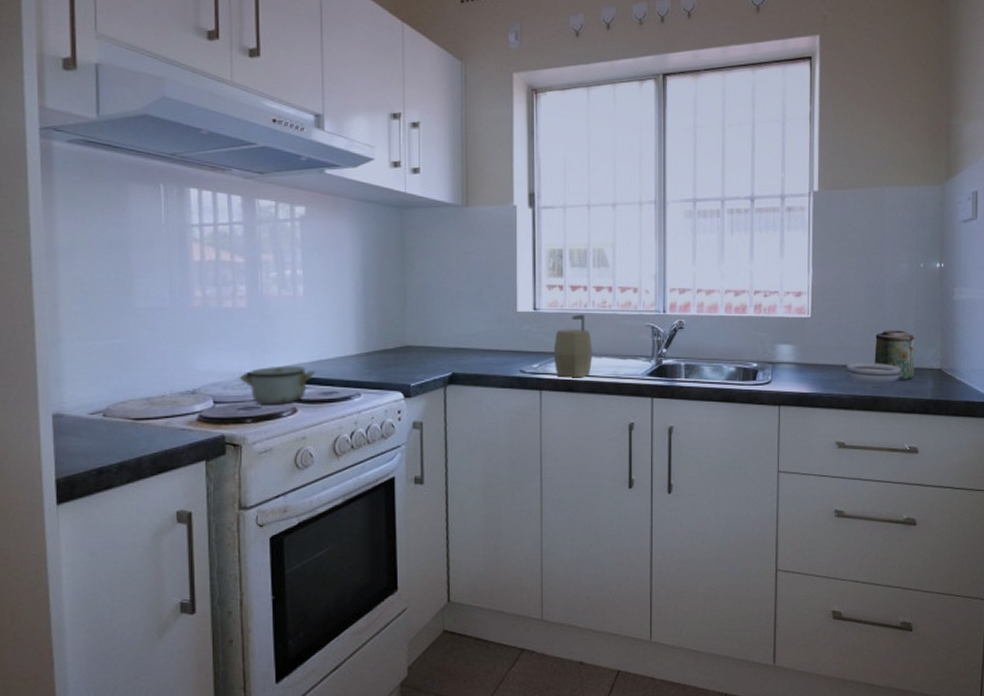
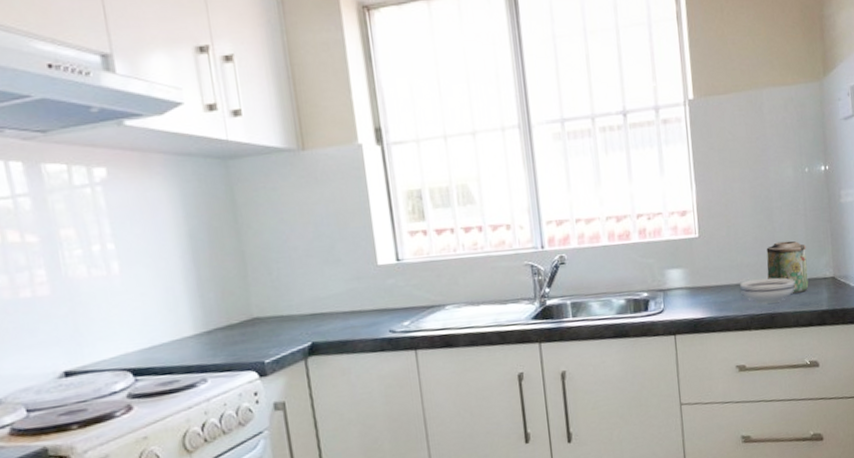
cooking pot: present [239,365,314,405] -> none [54,356,147,406]
soap dispenser: present [553,314,593,378] -> none [424,260,470,334]

